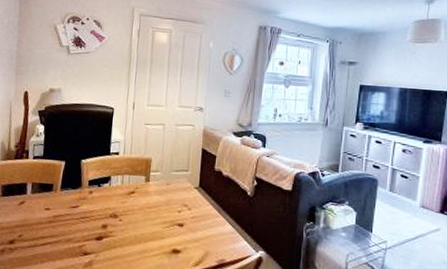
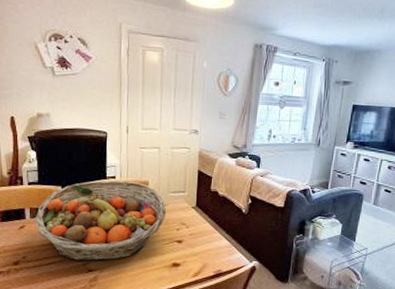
fruit basket: none [35,156,169,244] -> present [35,180,167,262]

